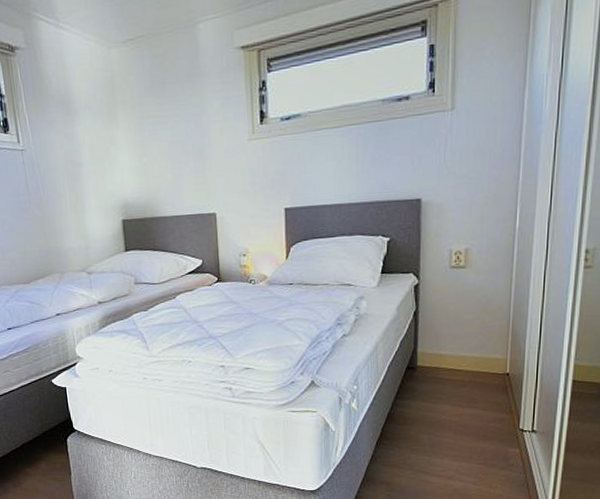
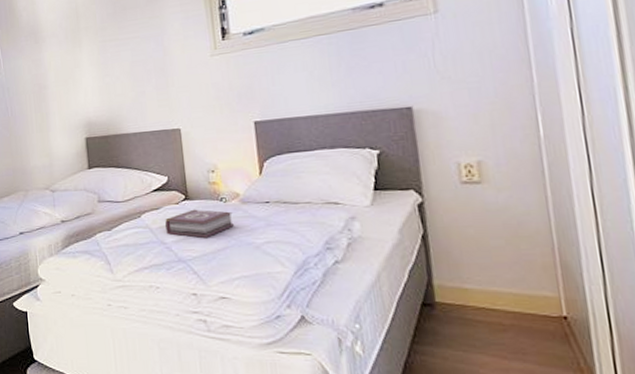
book: none [198,290,260,317] -> present [165,209,234,239]

